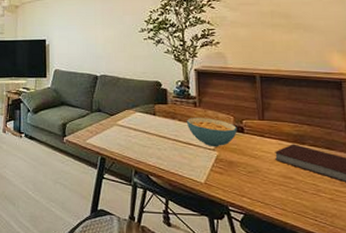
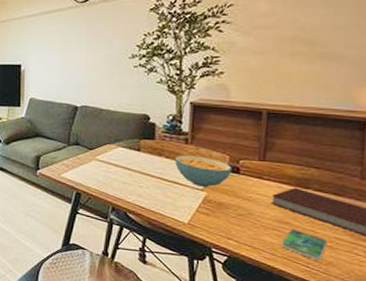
smartphone: none [288,183,329,214] -> present [280,228,328,261]

